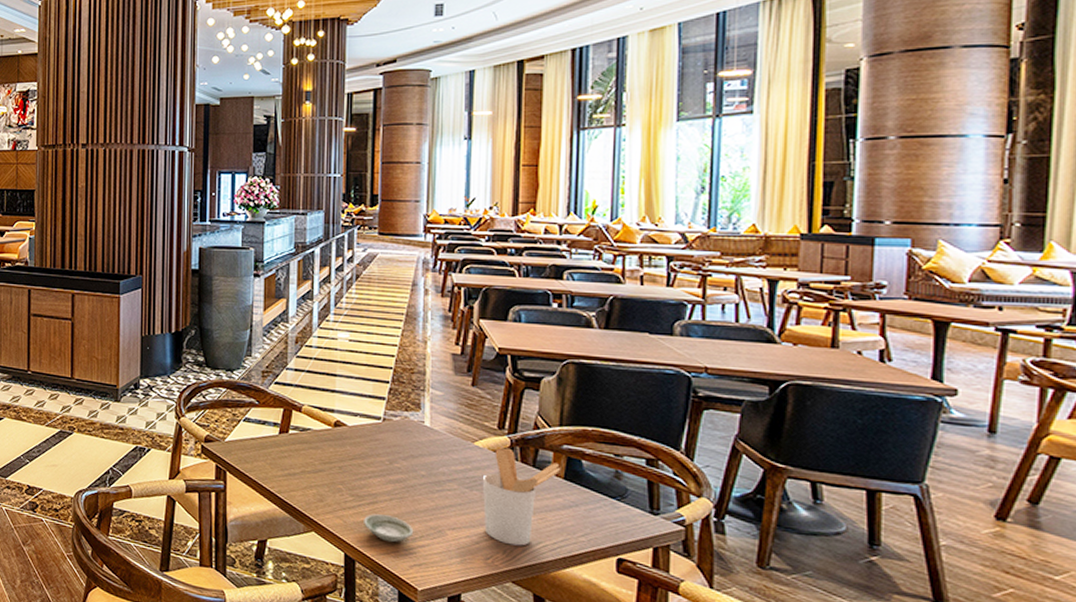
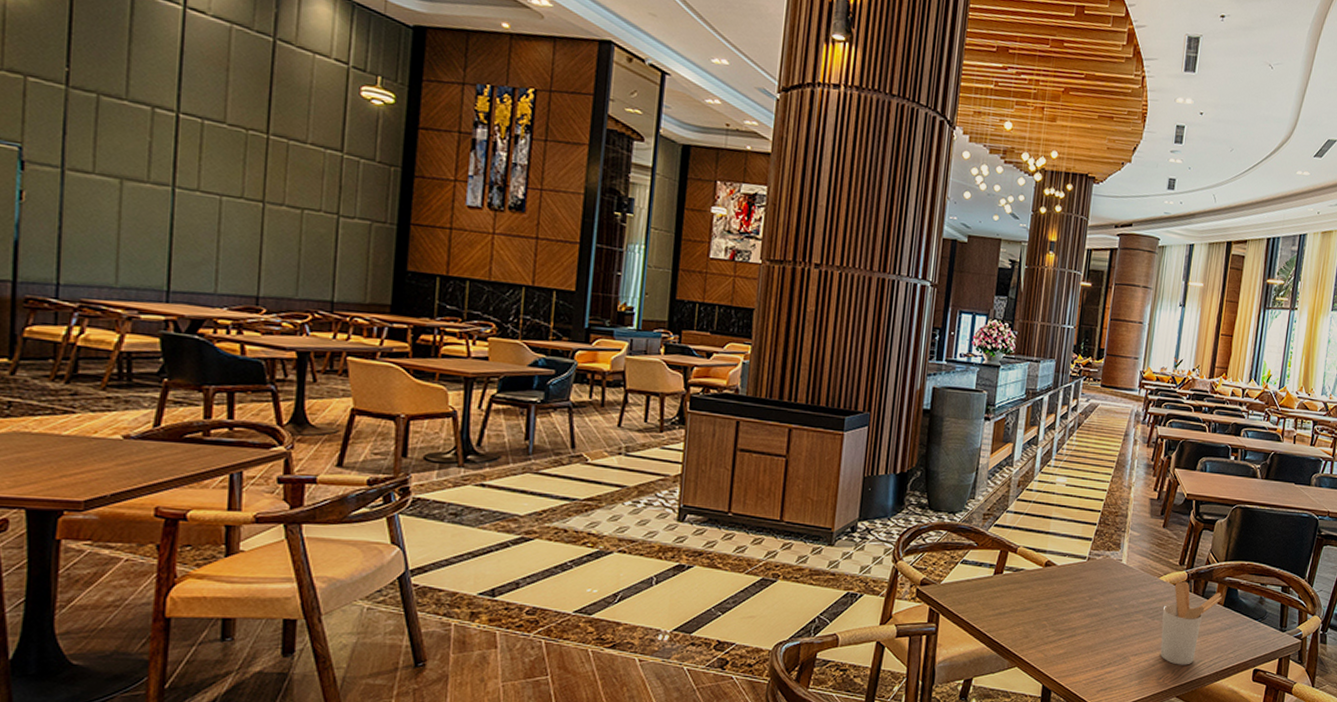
saucer: present [364,514,414,543] -> none [1062,646,1104,671]

